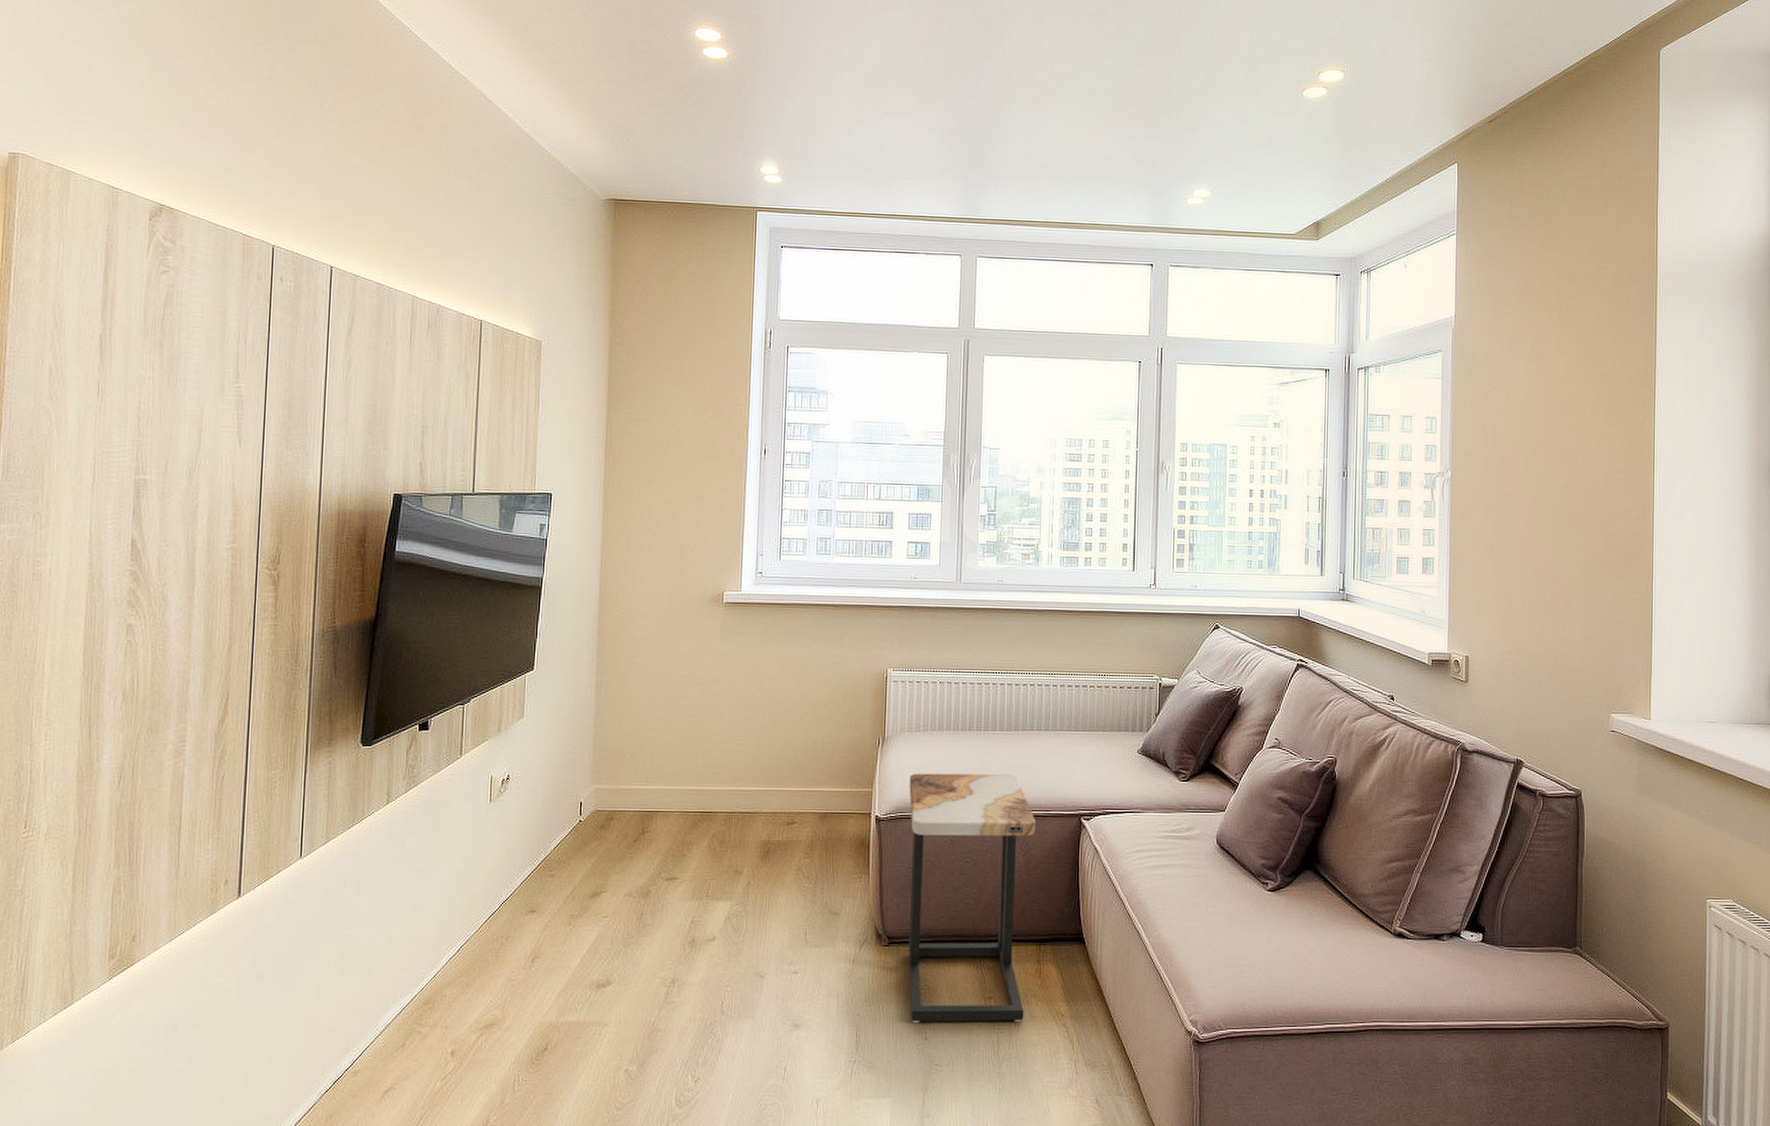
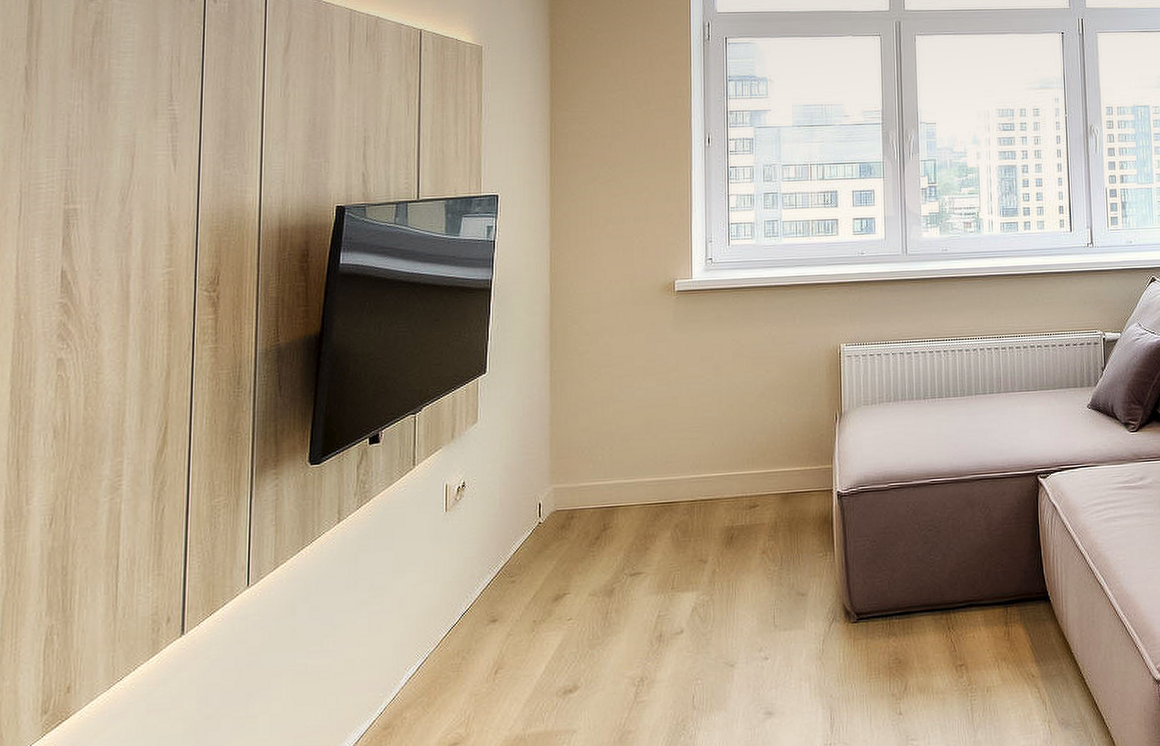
side table: present [908,773,1036,1024] -> none [868,439,996,699]

